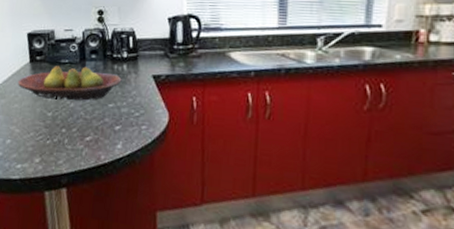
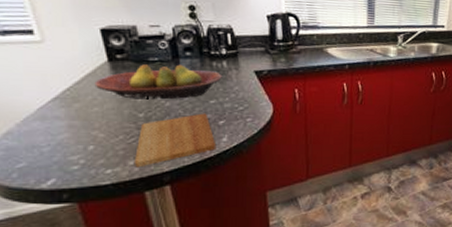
cutting board: none [40,116,111,166] -> present [135,113,217,168]

